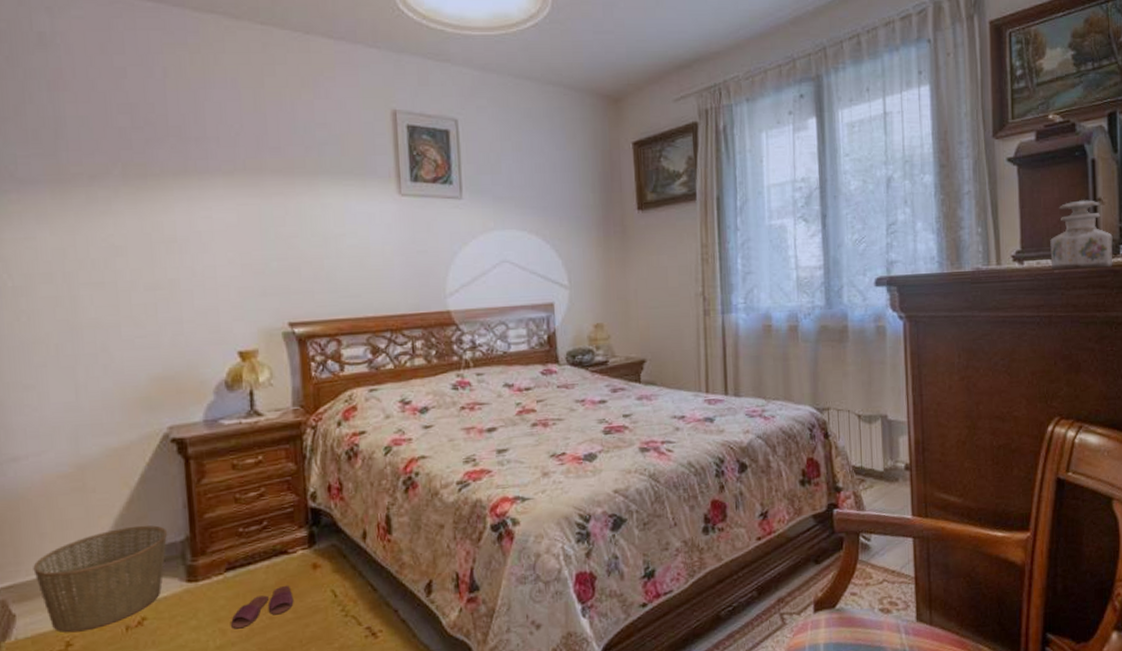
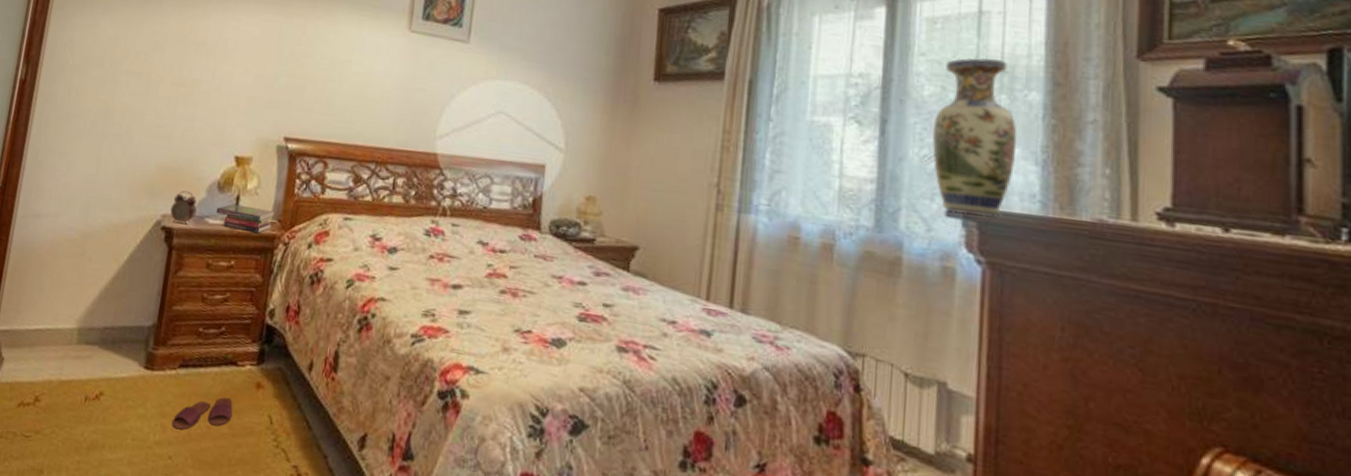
basket: present [33,525,168,633] -> none [27,300,140,391]
alarm clock: none [176,397,207,433] -> present [170,191,197,225]
books: none [229,398,295,425] -> present [216,203,275,234]
vase: none [860,151,919,280] -> present [932,57,1017,215]
perfume bottle: present [1050,200,1113,270] -> none [1220,155,1329,256]

